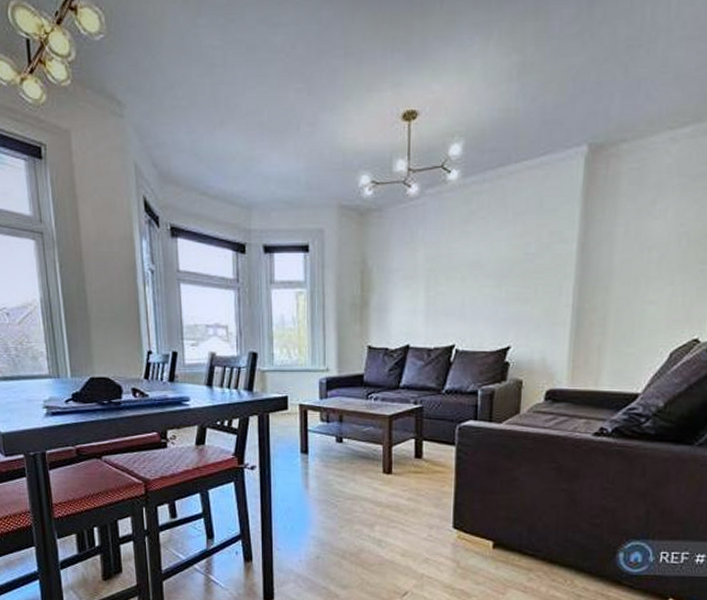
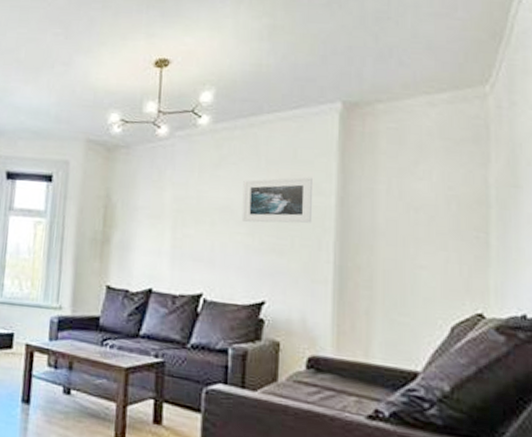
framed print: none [490,225,556,274] -> present [241,177,312,224]

